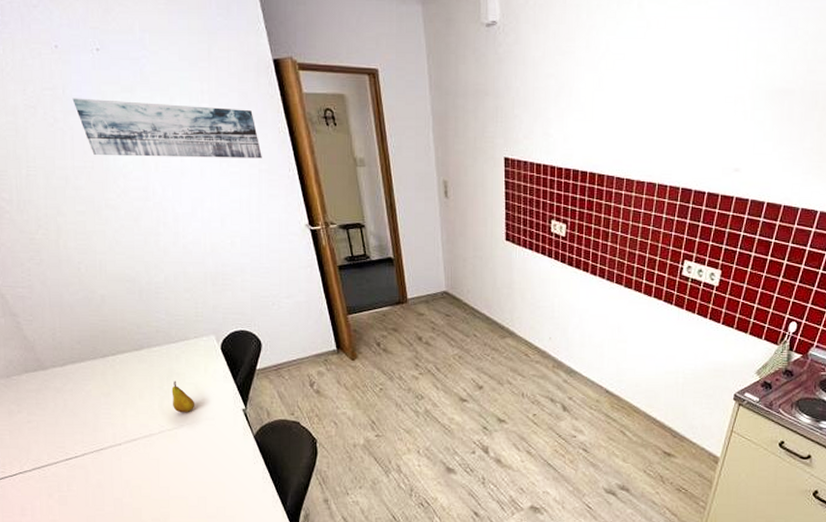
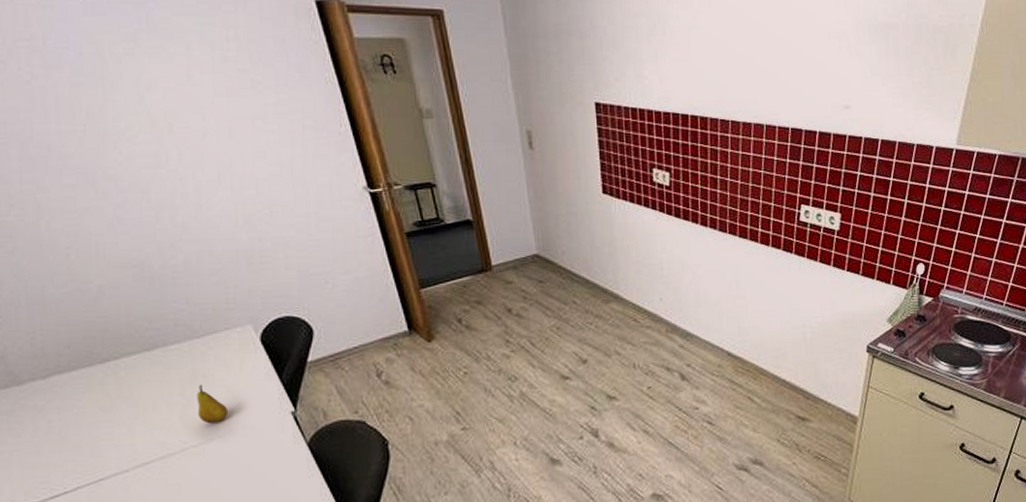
wall art: present [72,98,262,159] -> none [56,49,306,118]

